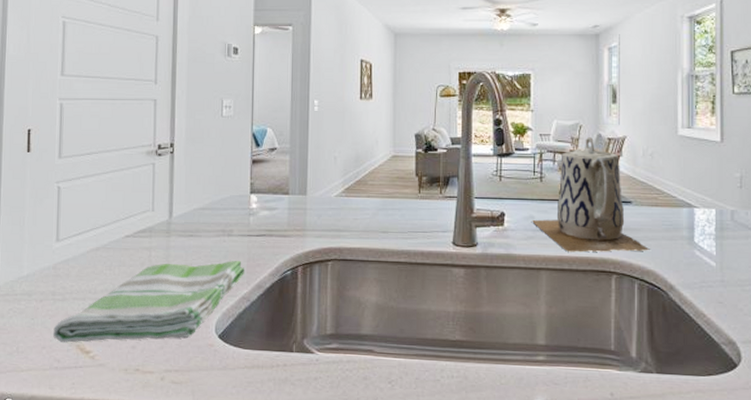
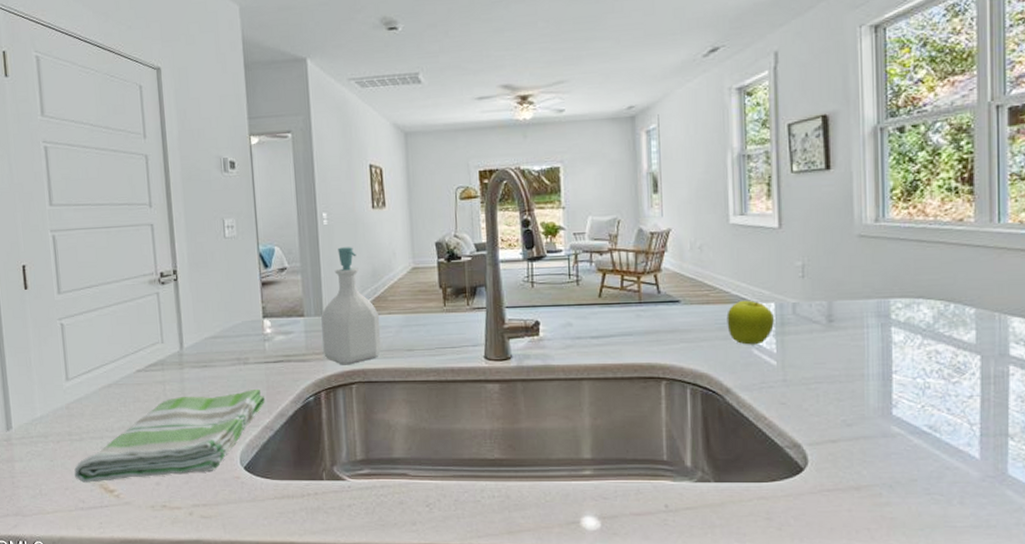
soap bottle: none [304,133,359,243] -> present [321,247,381,365]
teapot: present [532,137,650,253] -> none [570,233,702,359]
fruit: none [673,205,716,247] -> present [726,300,775,345]

